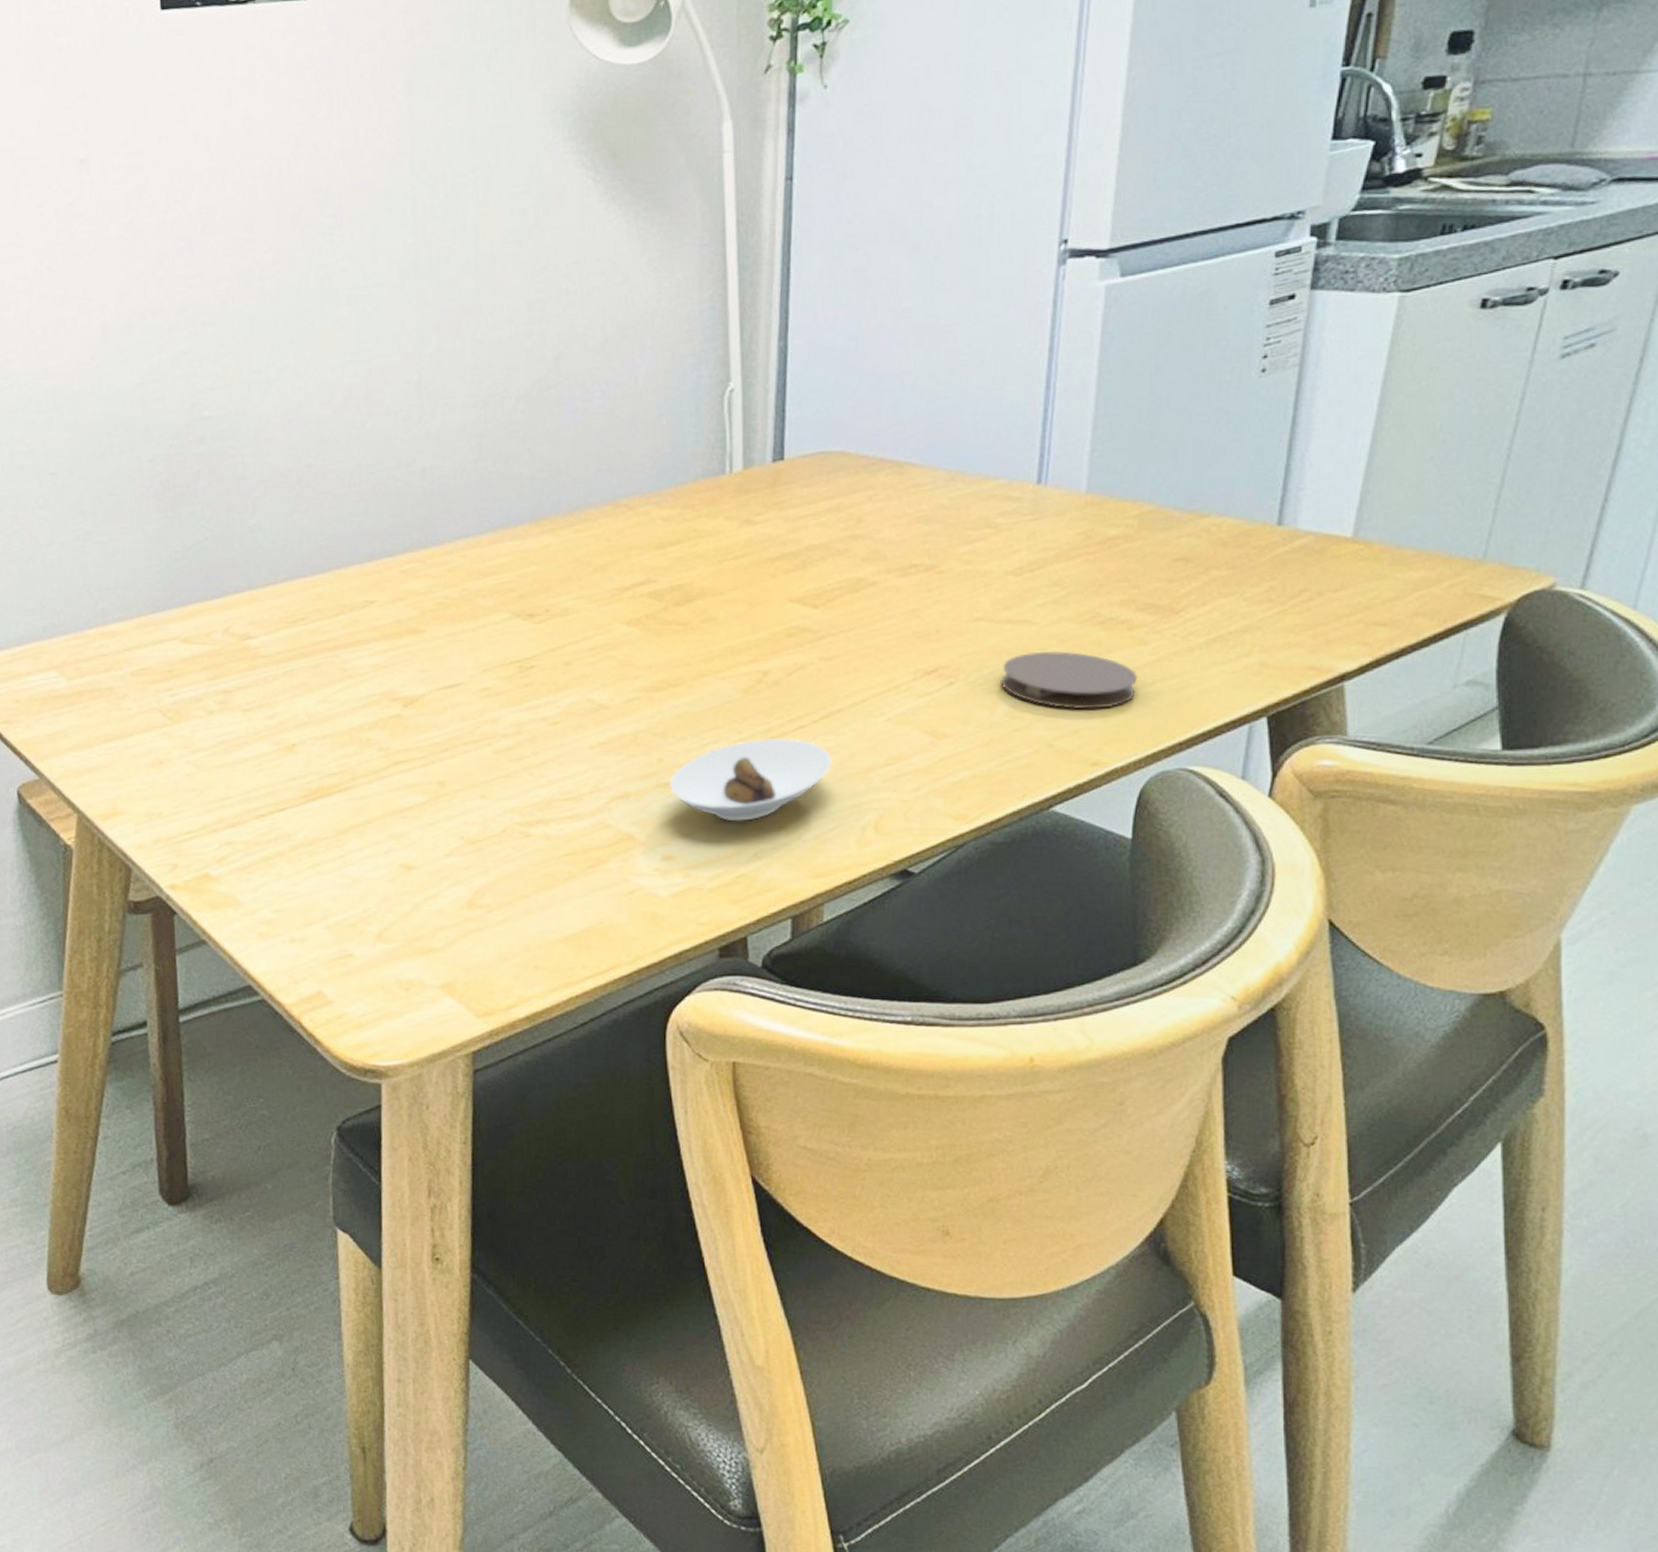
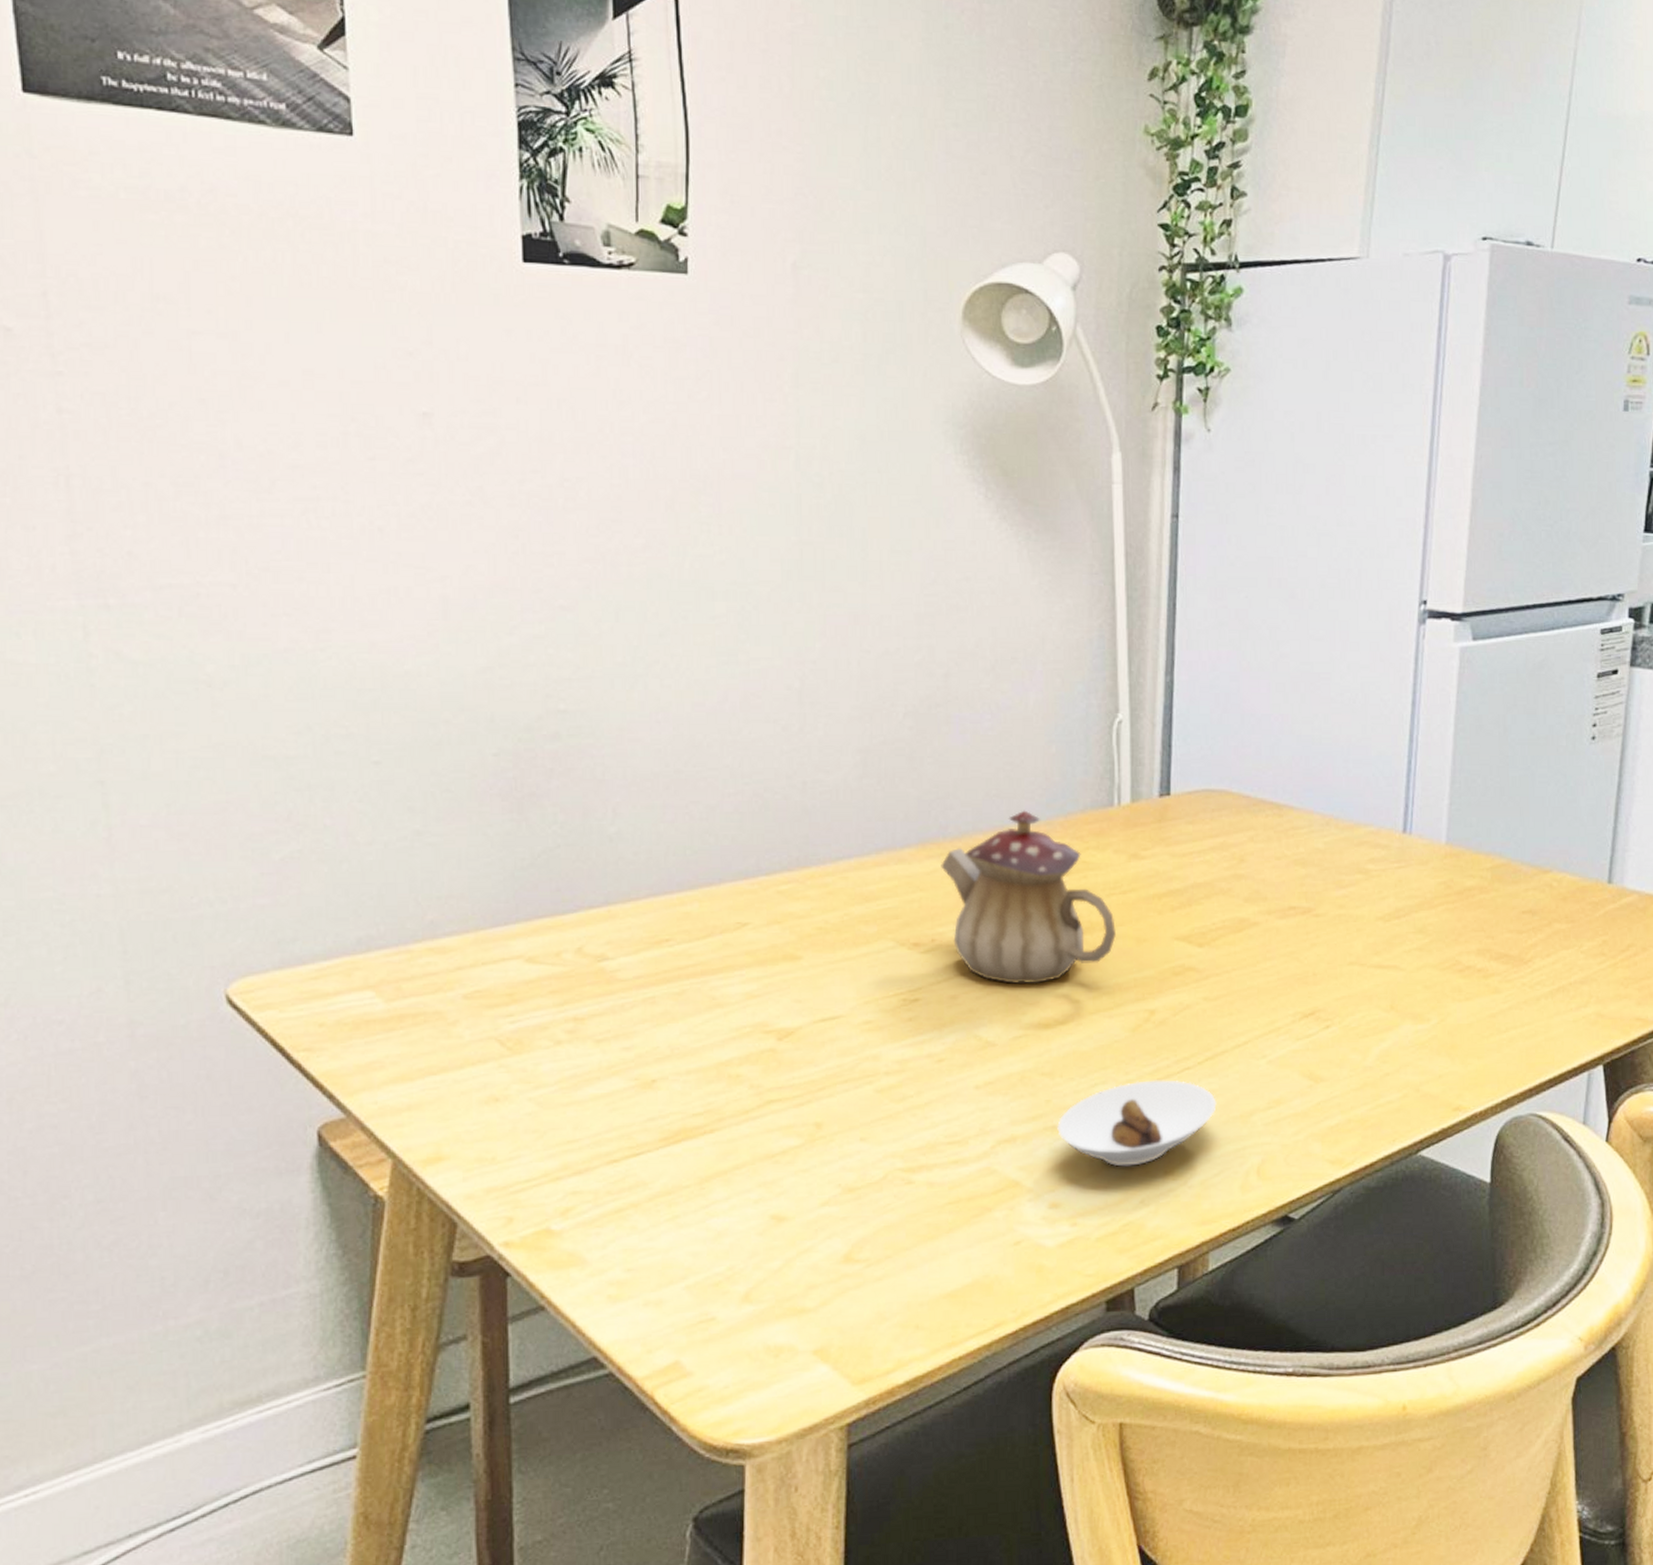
teapot: none [554,483,728,650] -> present [941,810,1116,984]
coaster: present [1001,650,1138,709] -> none [1372,996,1494,1055]

